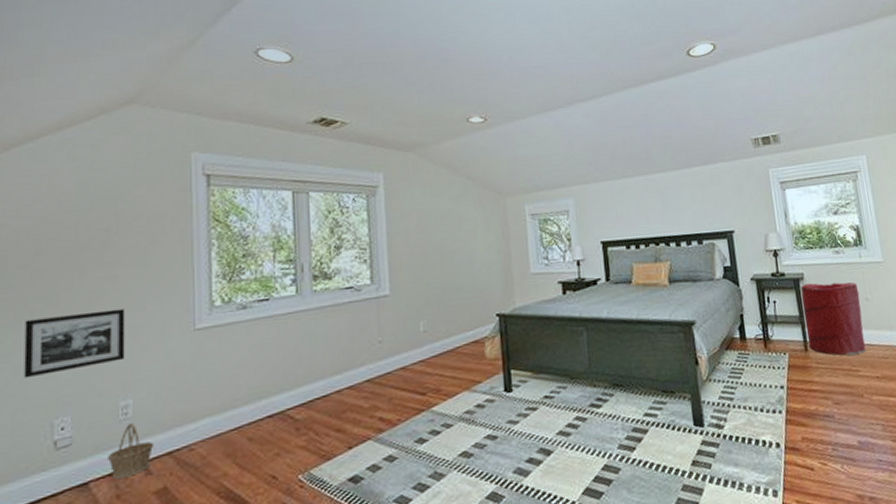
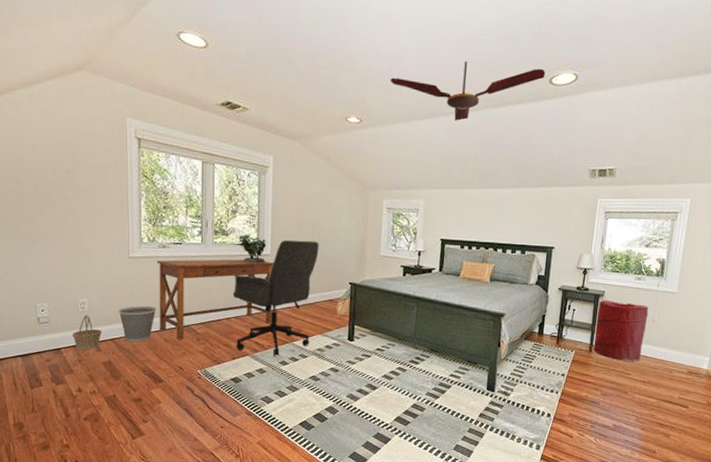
picture frame: present [24,308,125,379] -> none [14,231,82,273]
wastebasket: none [178,393,236,452] -> present [118,306,157,342]
desk: none [234,304,399,435] -> present [156,259,274,340]
office chair: none [342,268,454,435] -> present [232,240,319,356]
potted plant: none [346,274,386,311] -> present [238,234,267,263]
ceiling fan: none [512,42,681,107] -> present [390,61,546,122]

